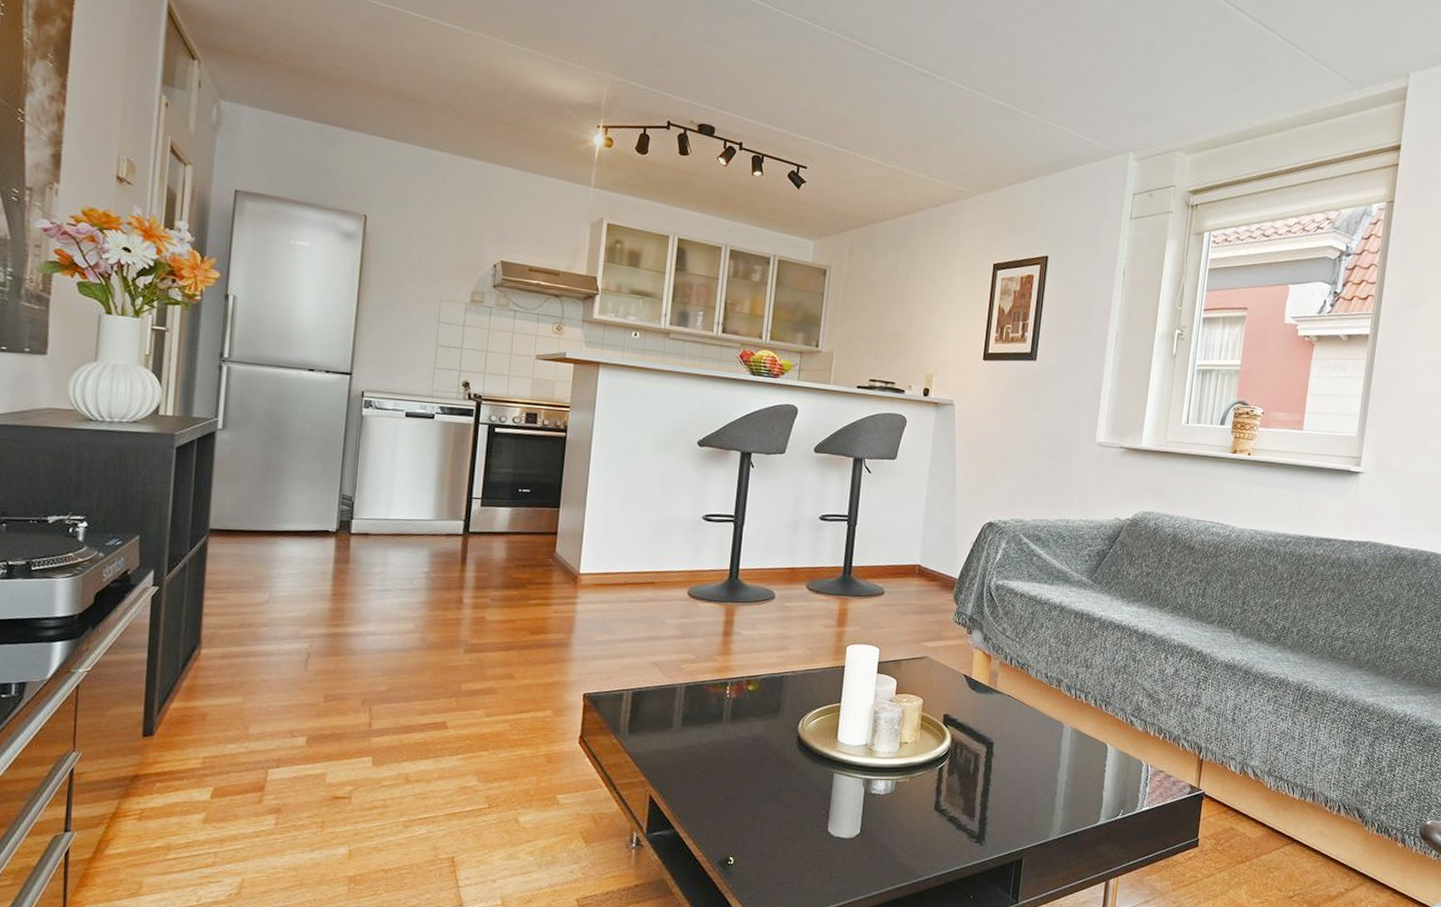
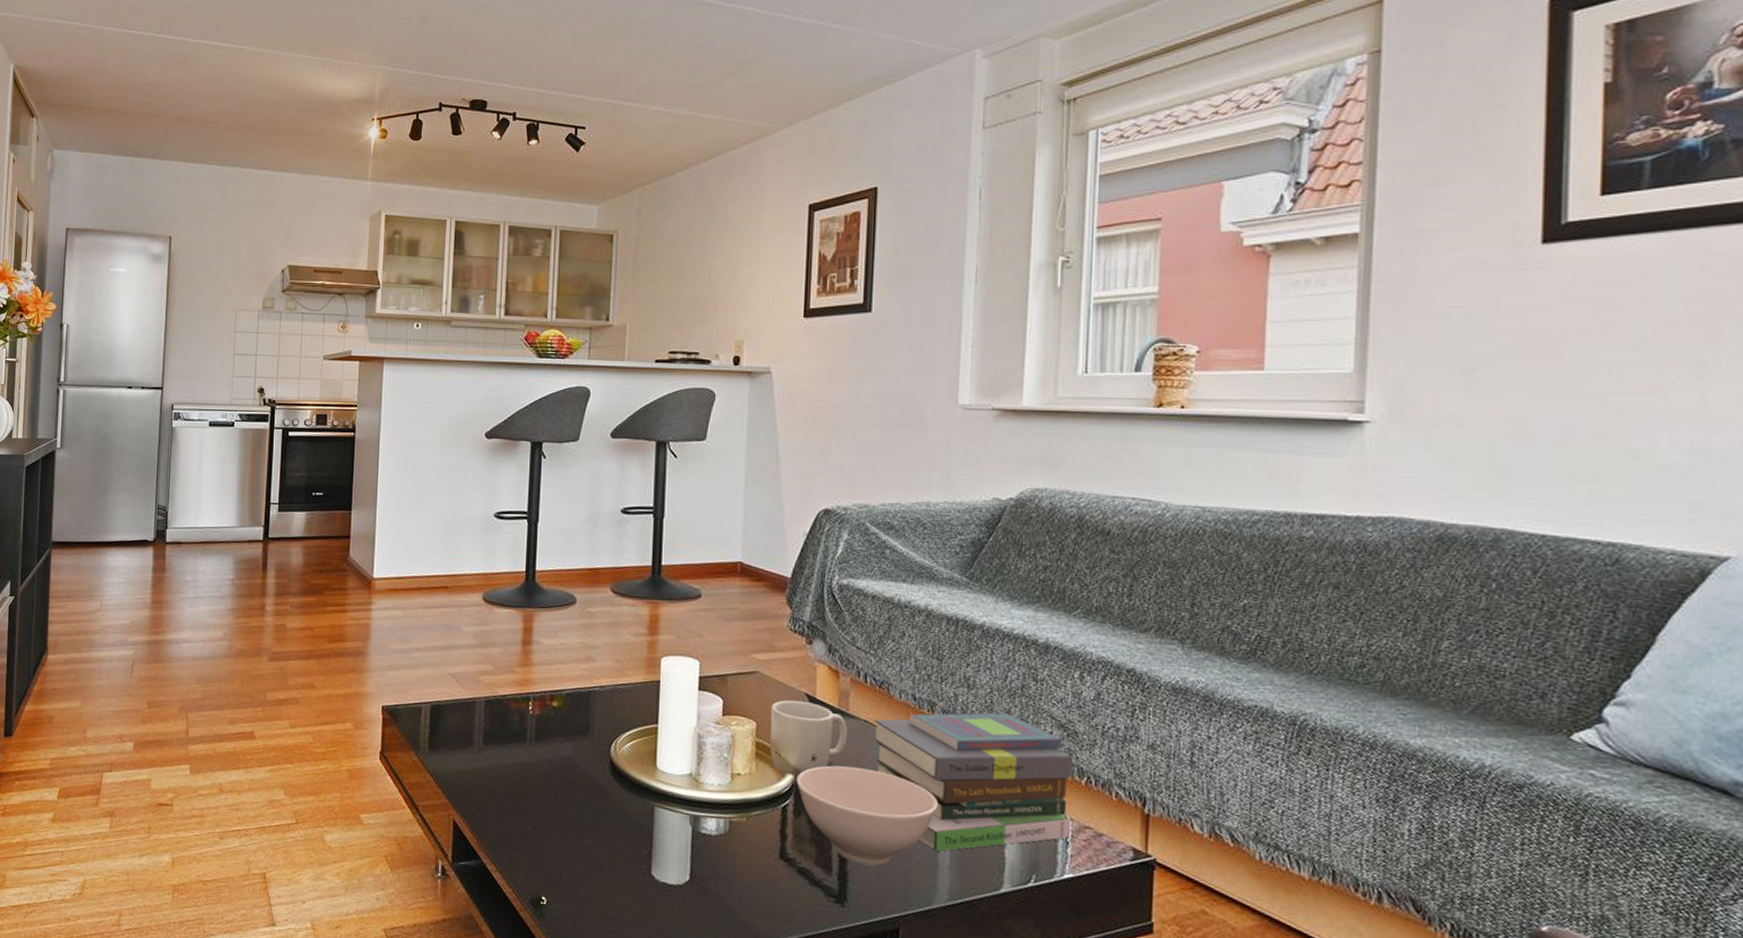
mug: none [932,679,995,742] -> present [770,699,848,776]
bowl: none [951,732,1059,811] -> present [796,765,939,867]
books: none [1014,686,1156,797] -> present [874,712,1074,852]

